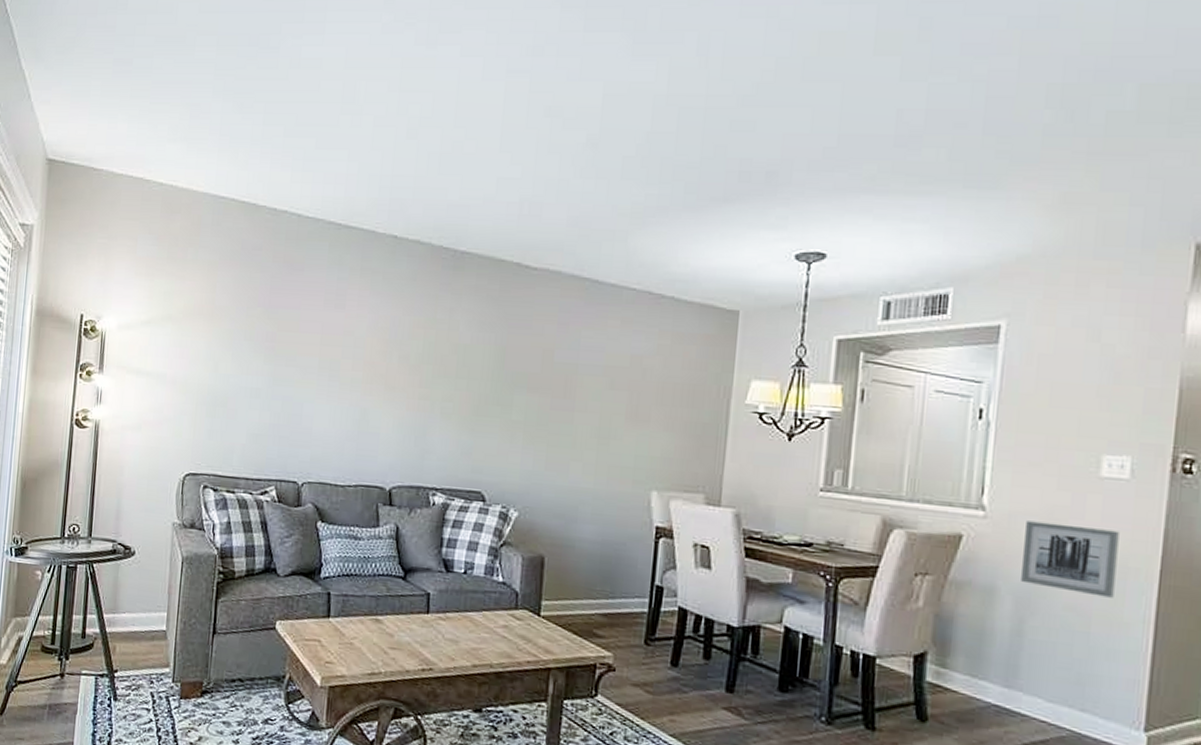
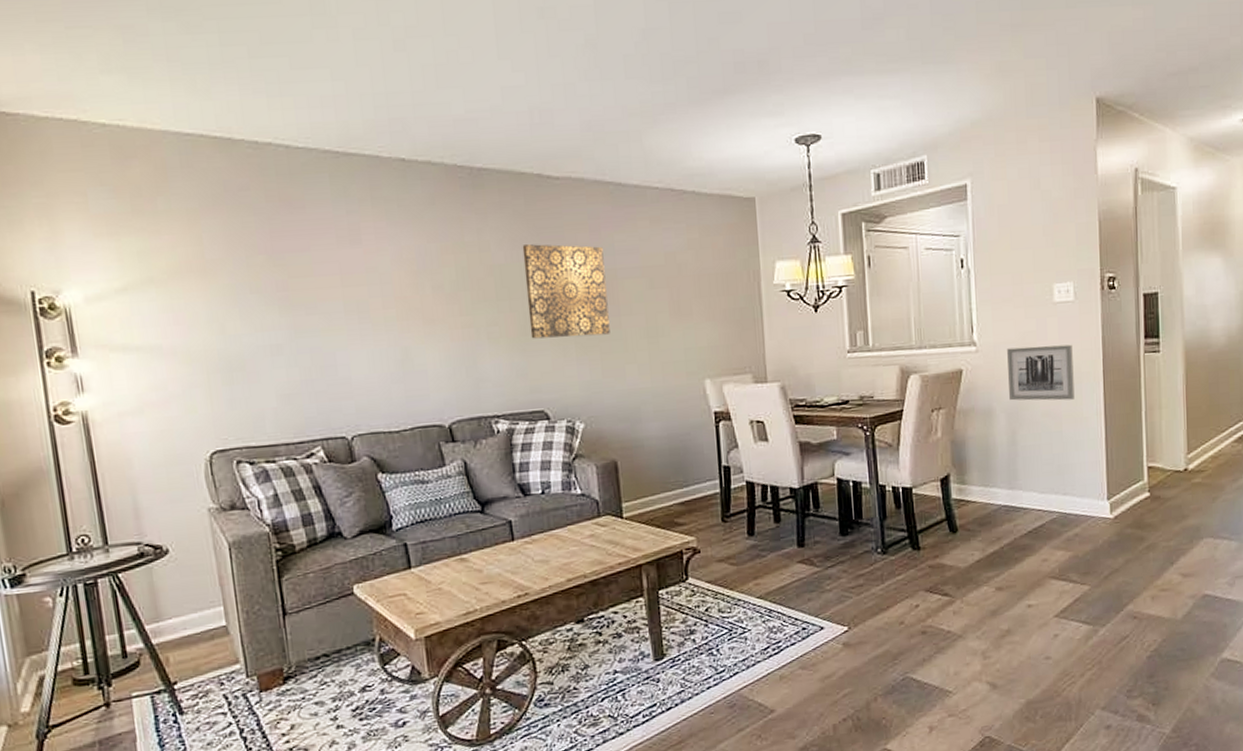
wall art: none [482,329,568,428] -> present [522,244,610,339]

